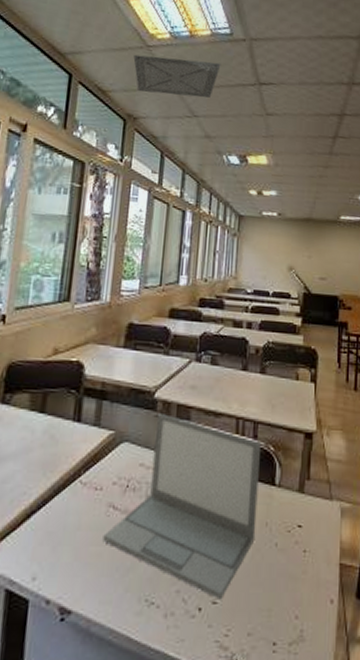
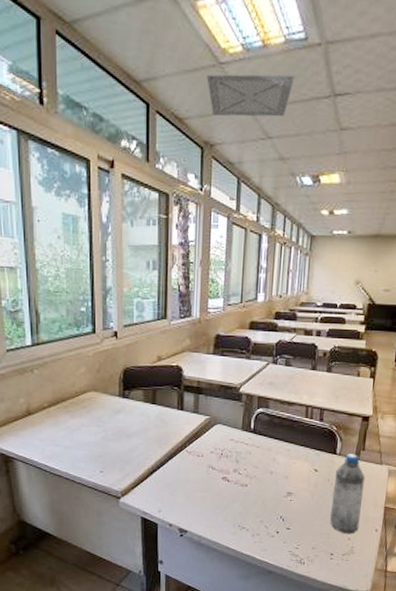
laptop: present [103,414,261,600] -> none [206,404,326,527]
water bottle: none [271,483,313,609] -> present [330,453,365,534]

